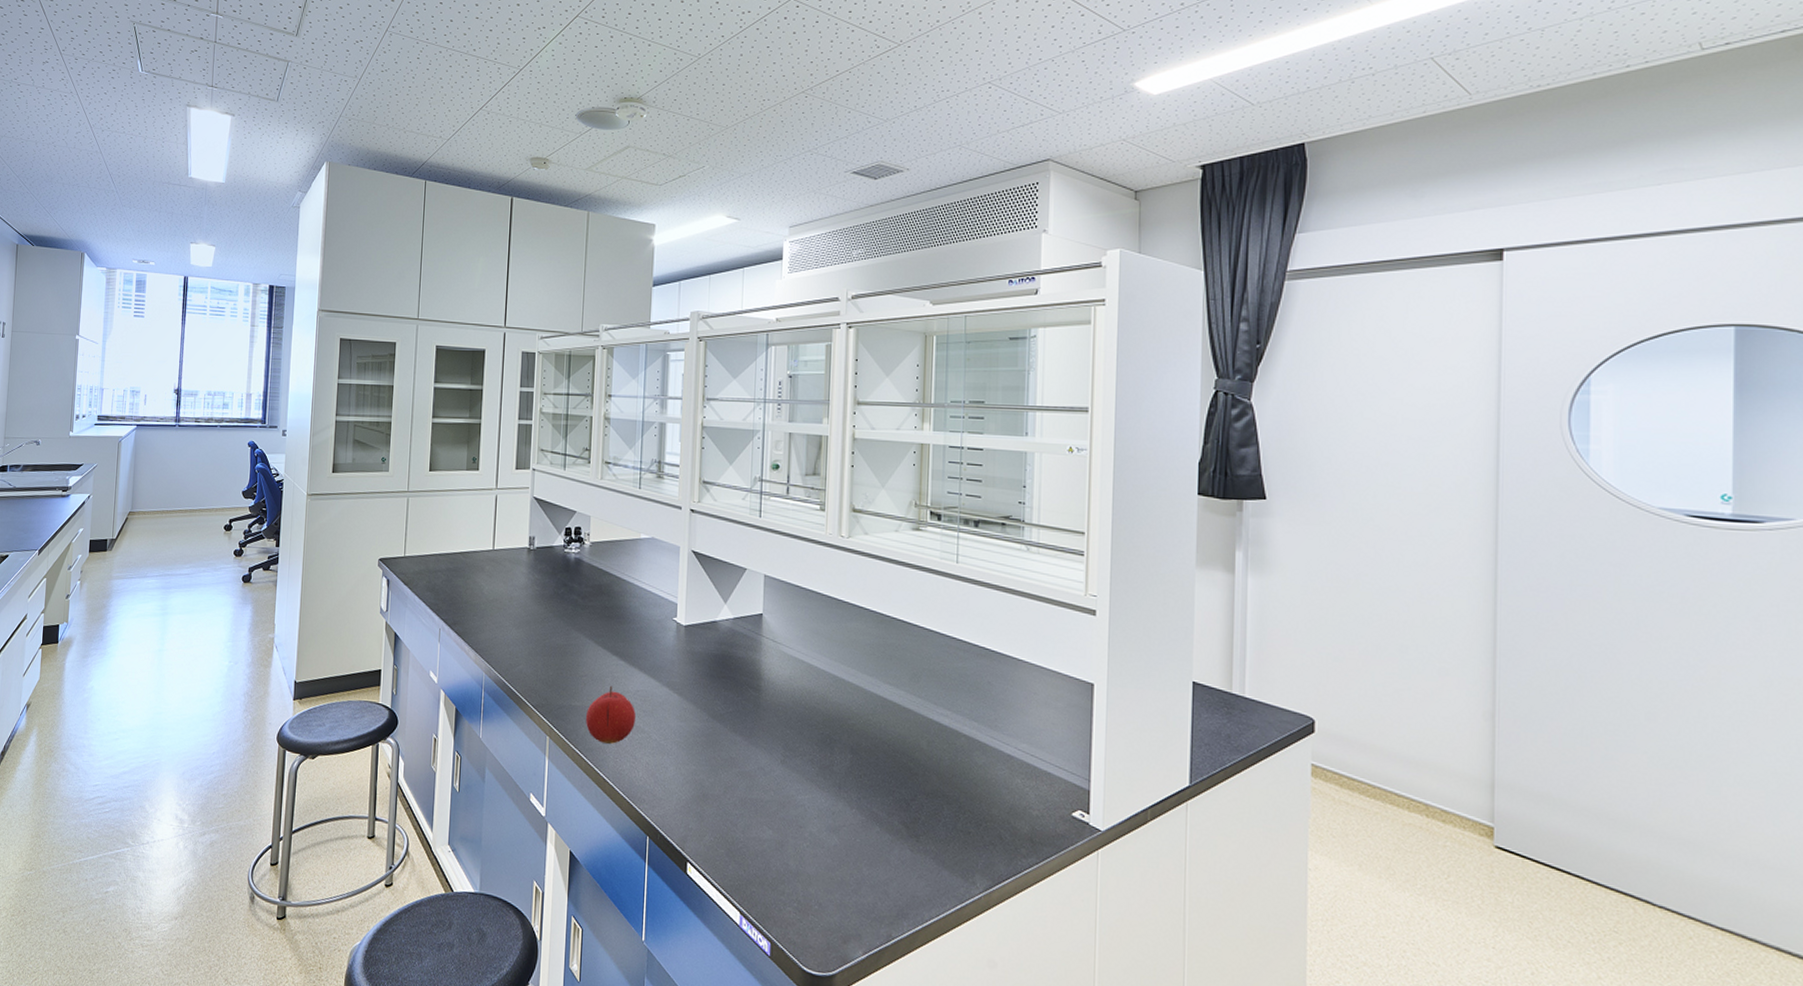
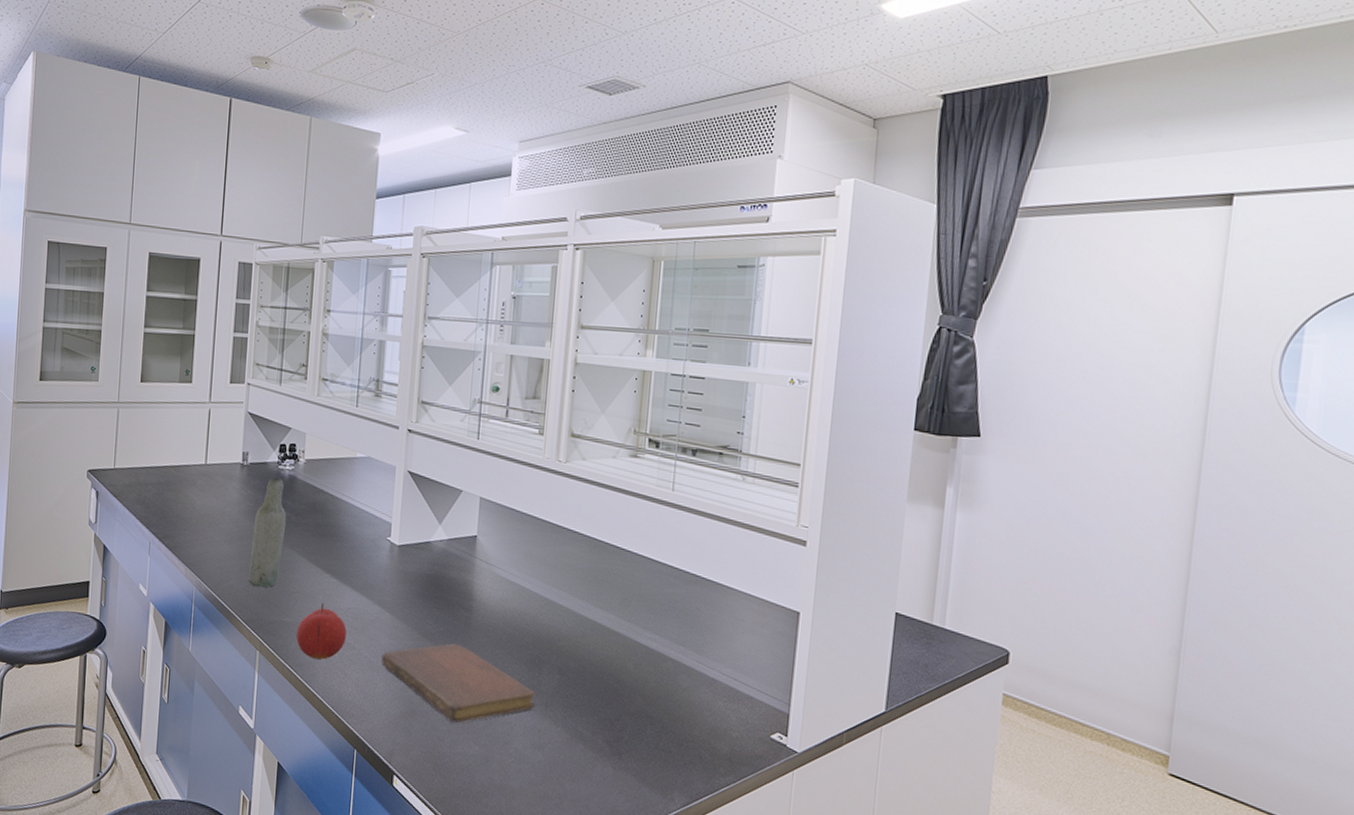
bottle: none [537,562,574,672] -> present [248,478,287,588]
notebook: none [671,724,828,807] -> present [381,643,535,724]

